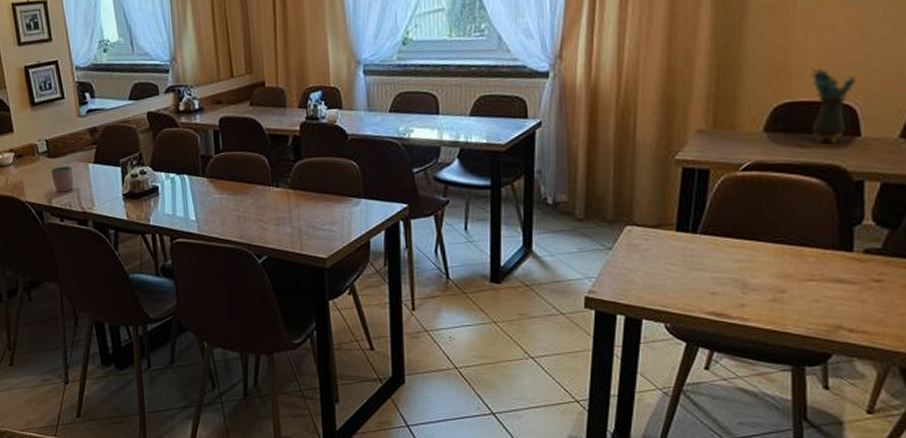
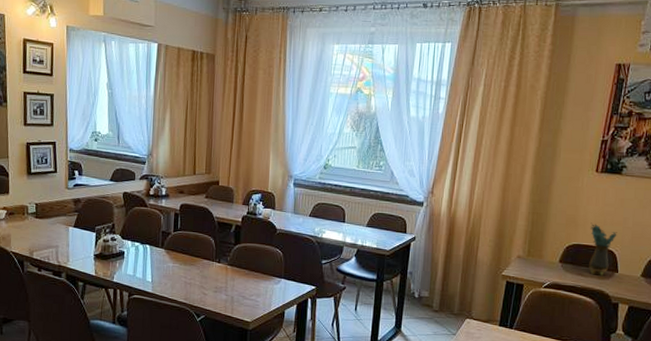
cup: present [51,165,74,193] -> none [36,226,54,248]

